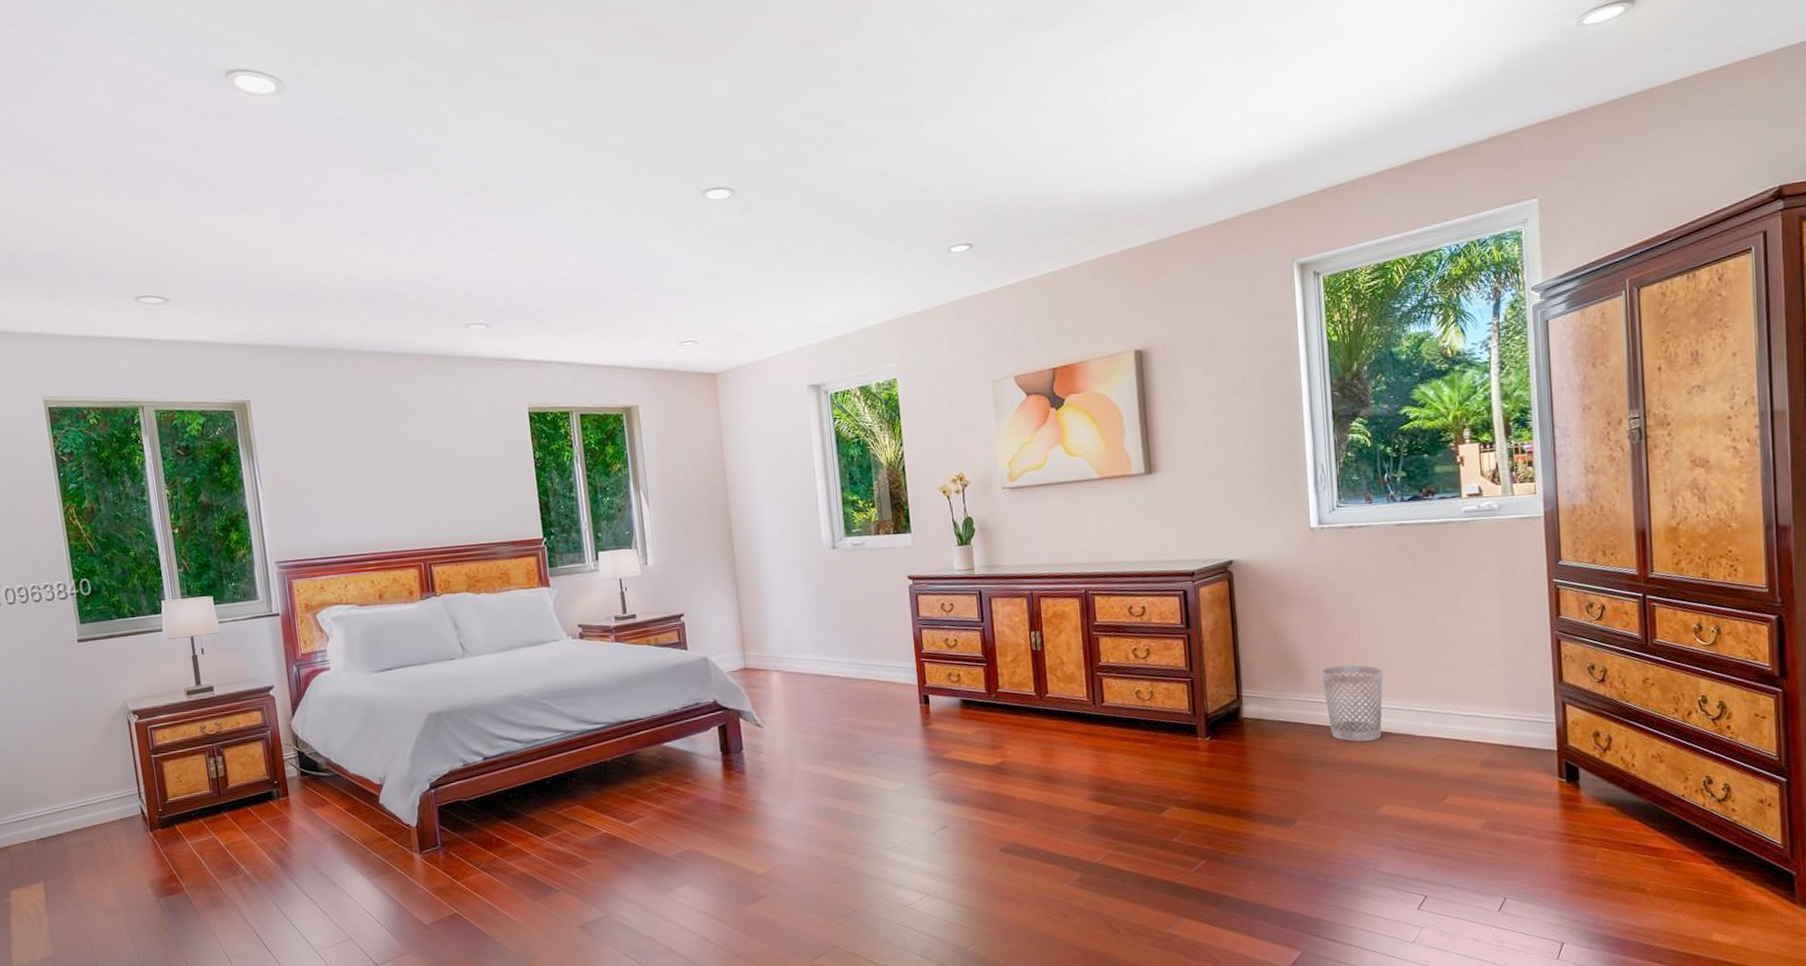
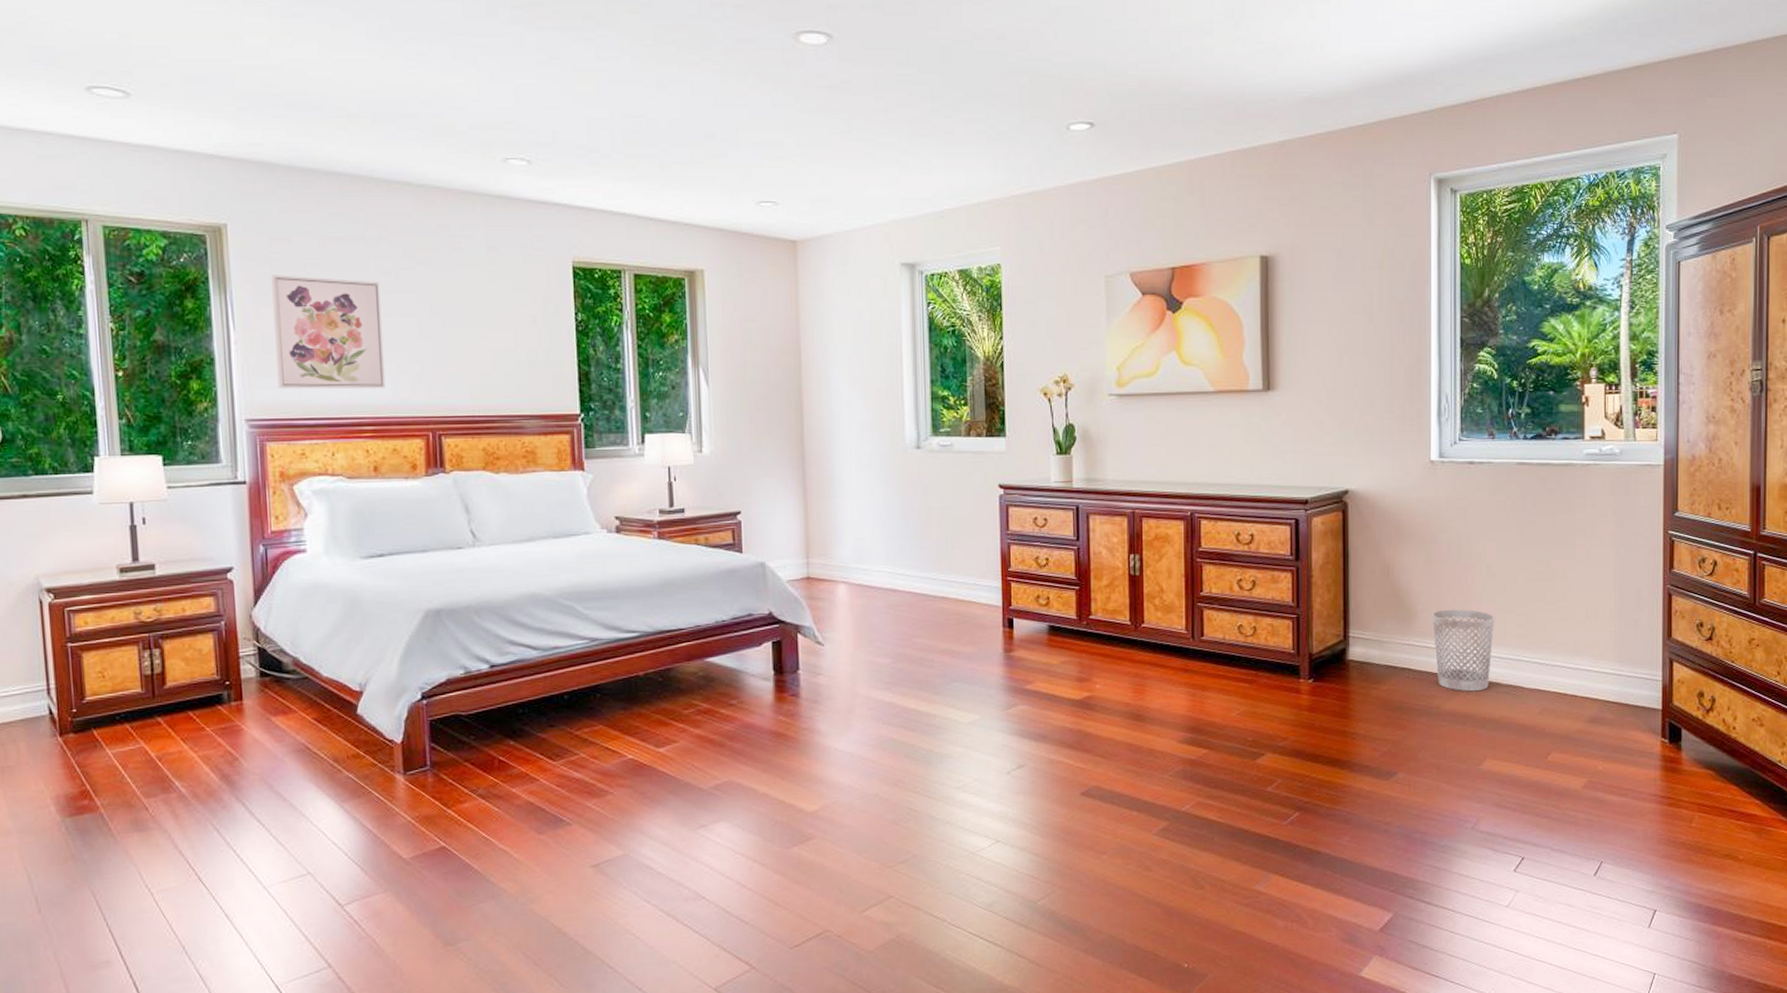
wall art: none [286,438,384,535] -> present [270,275,386,389]

